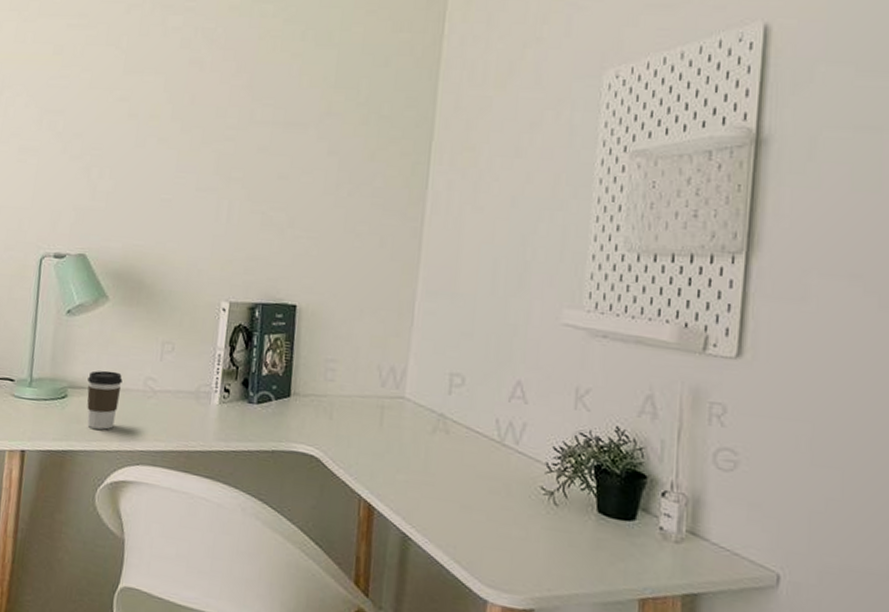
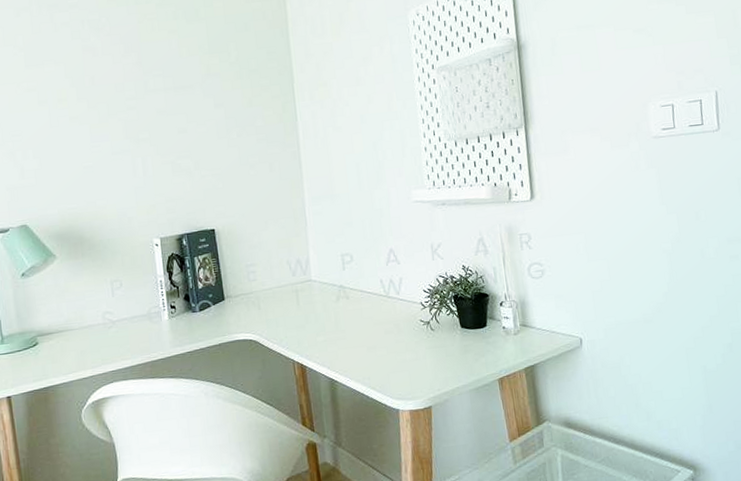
coffee cup: present [87,370,123,430] -> none [53,314,85,364]

